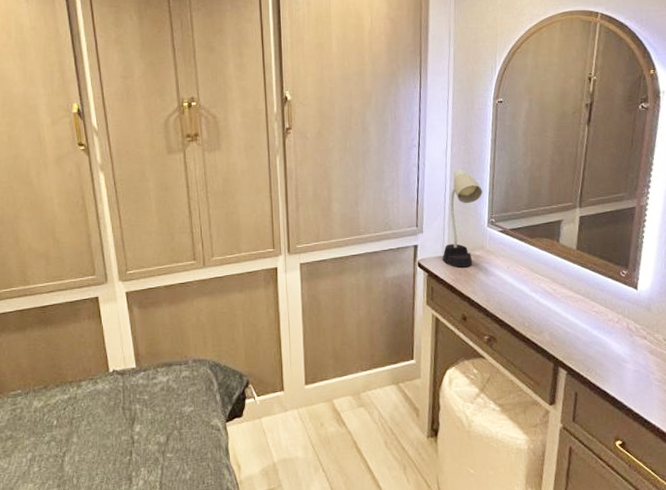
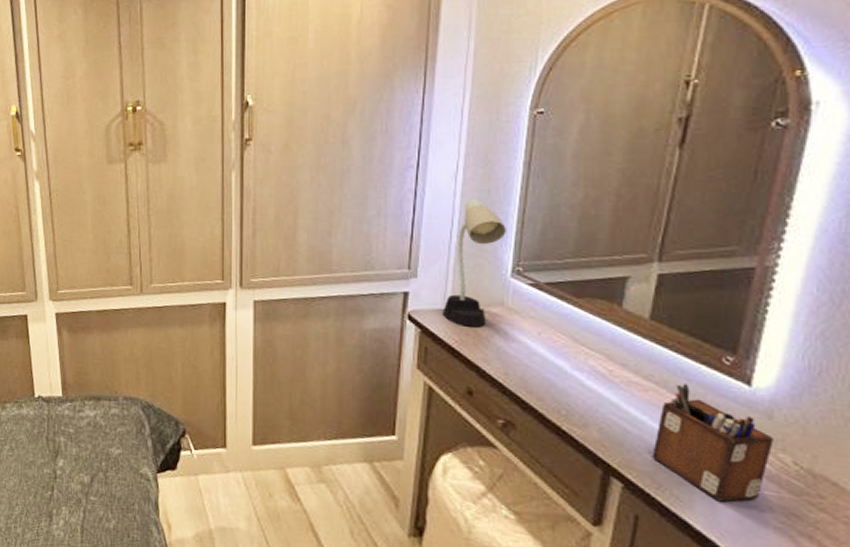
desk organizer: none [583,292,652,374] -> present [652,382,774,502]

